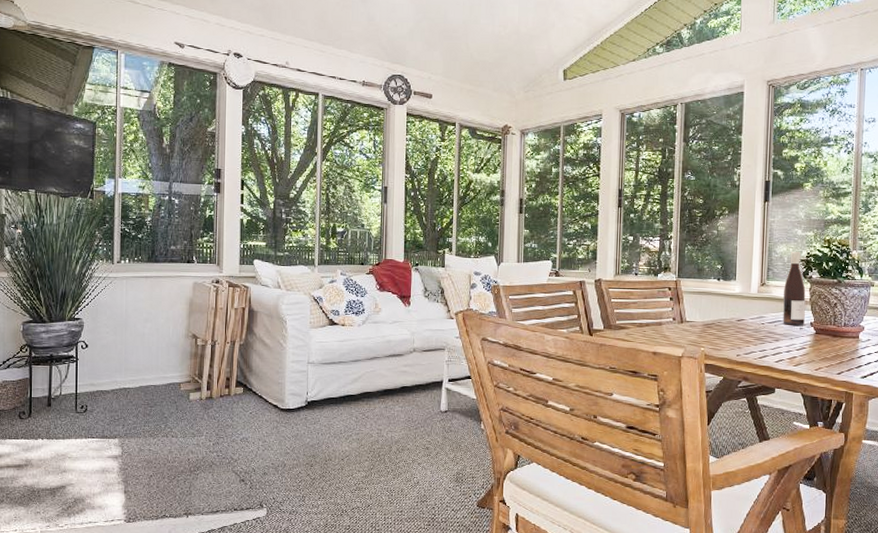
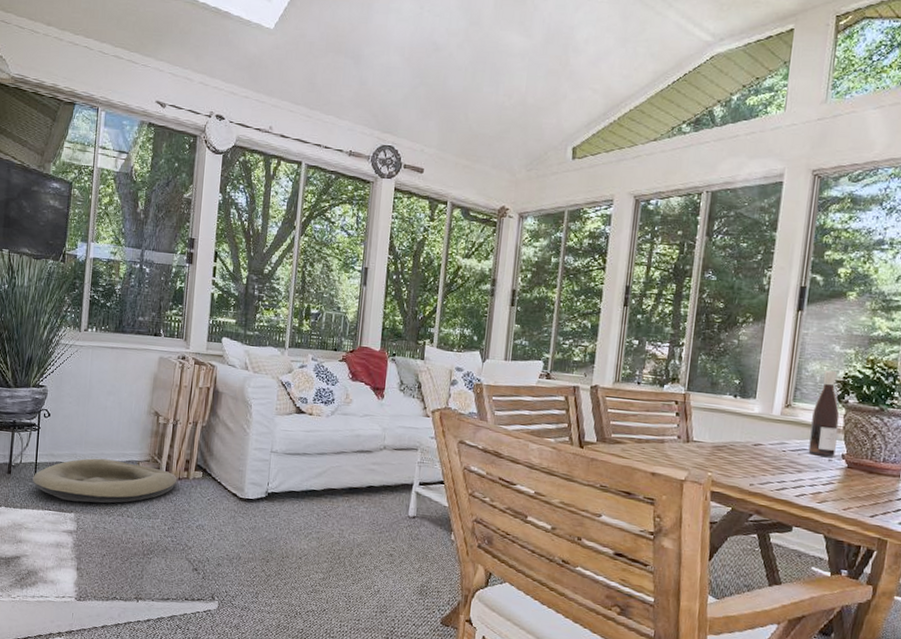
dog bed: none [74,383,219,427] -> present [32,458,177,503]

